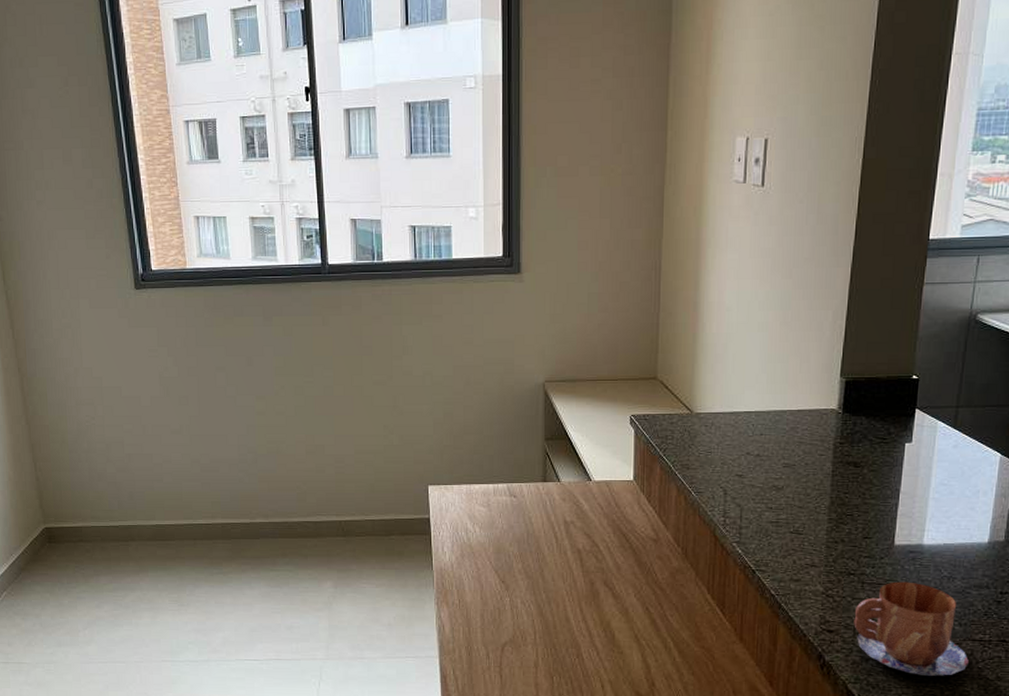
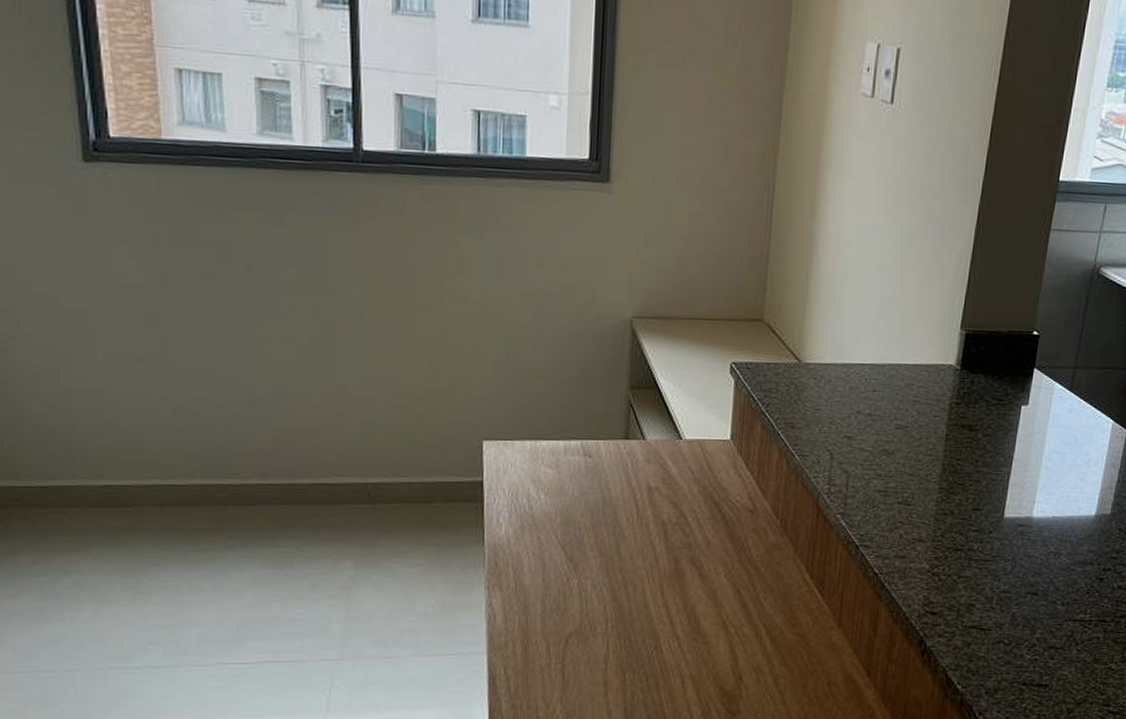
mug: present [854,581,969,676] -> none [958,558,1069,660]

